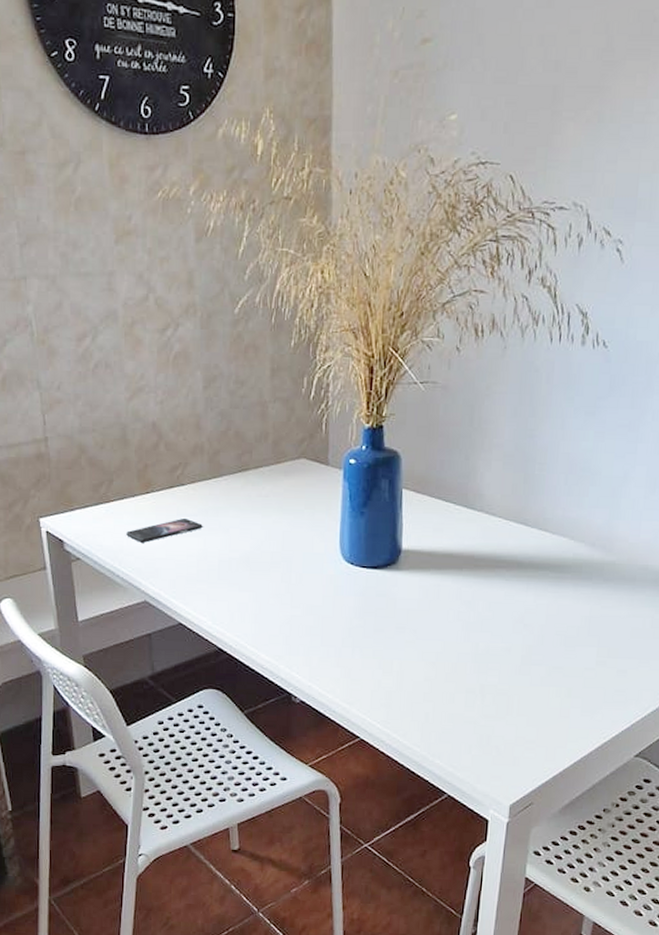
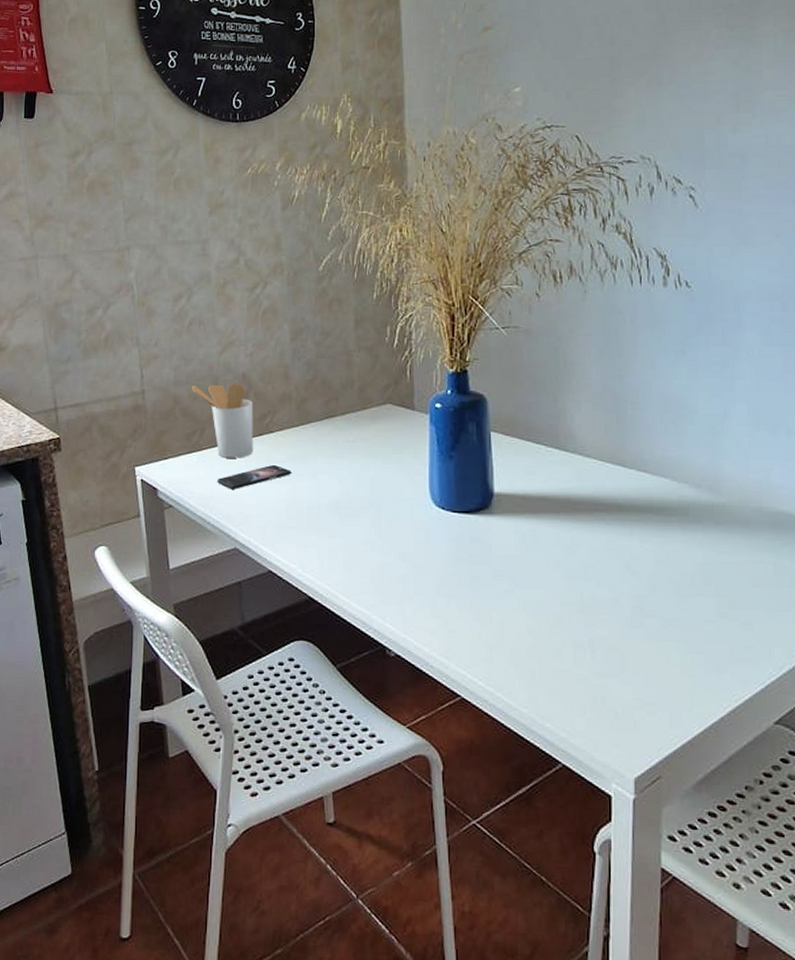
utensil holder: none [99,432,164,511] -> present [192,383,254,458]

